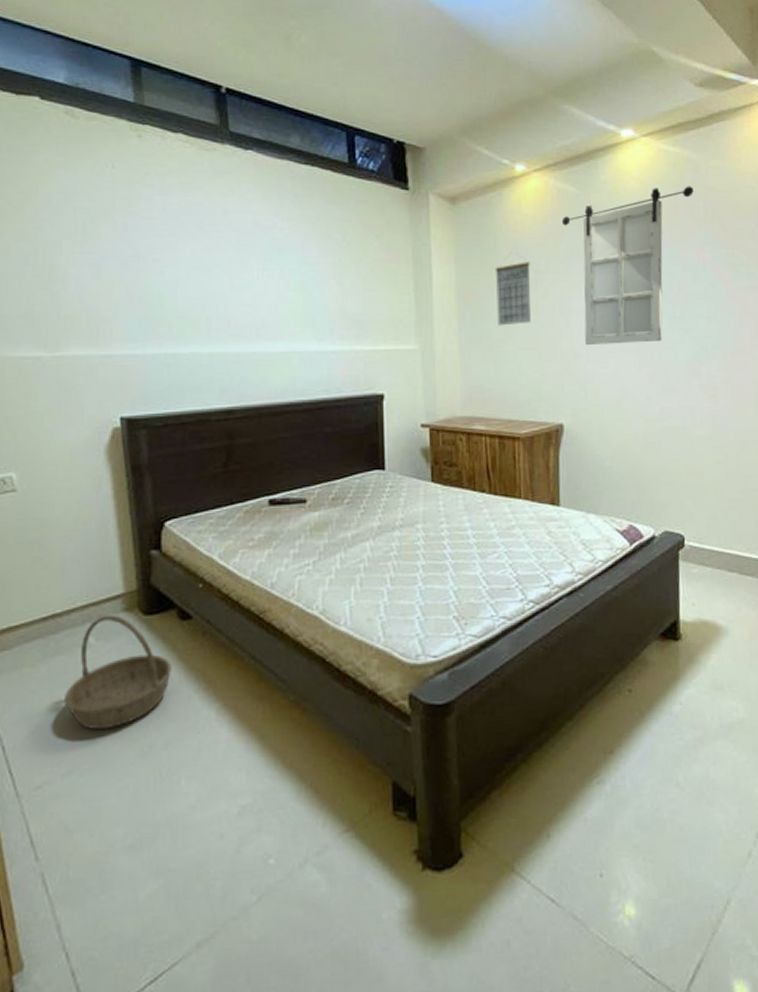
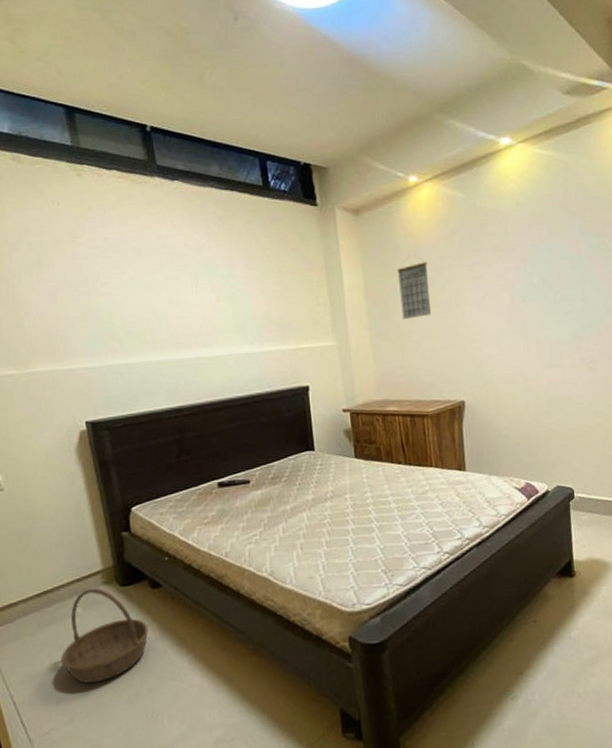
home mirror: present [562,186,694,346] -> none [453,184,567,332]

